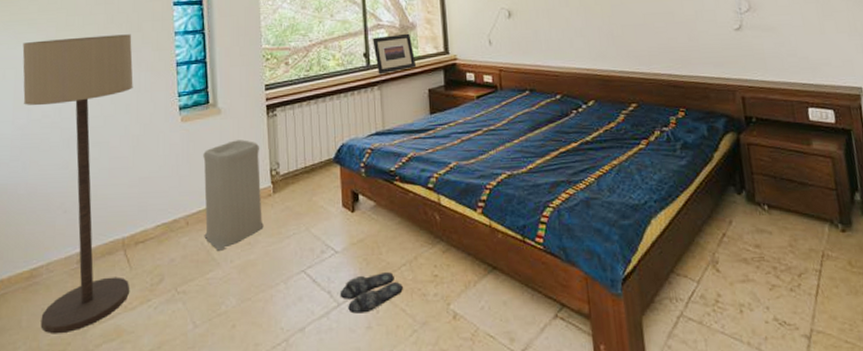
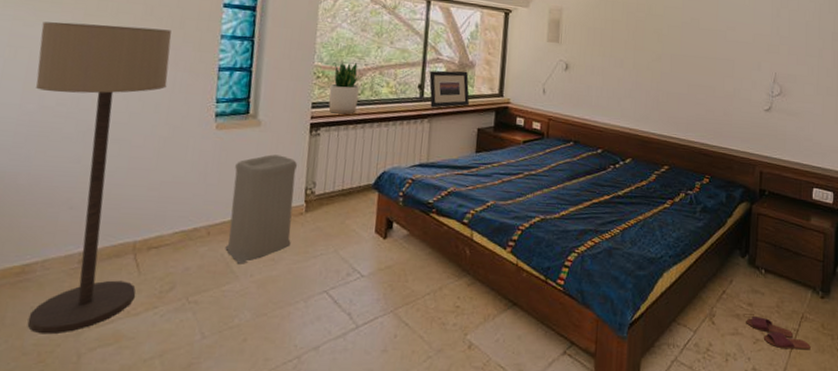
planter: none [279,39,307,93] -> present [328,60,361,114]
slippers: present [341,272,403,314] -> none [361,299,424,337]
slippers: none [756,259,840,293] -> present [746,317,811,350]

